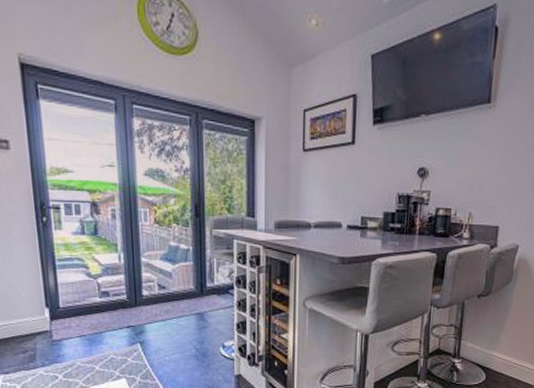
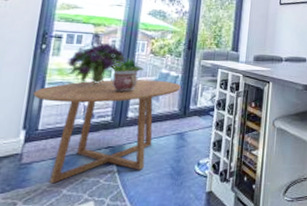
dining table: none [47,254,195,360] -> present [33,79,182,184]
bouquet: none [69,212,131,261] -> present [65,42,127,85]
potted plant: none [116,228,152,269] -> present [111,57,145,92]

